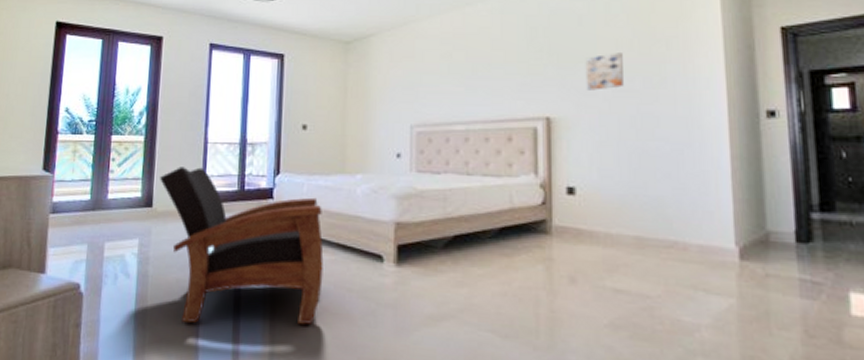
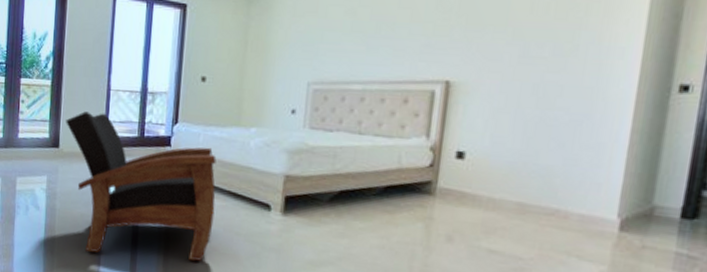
wall art: present [585,53,623,91] -> none [491,16,537,56]

